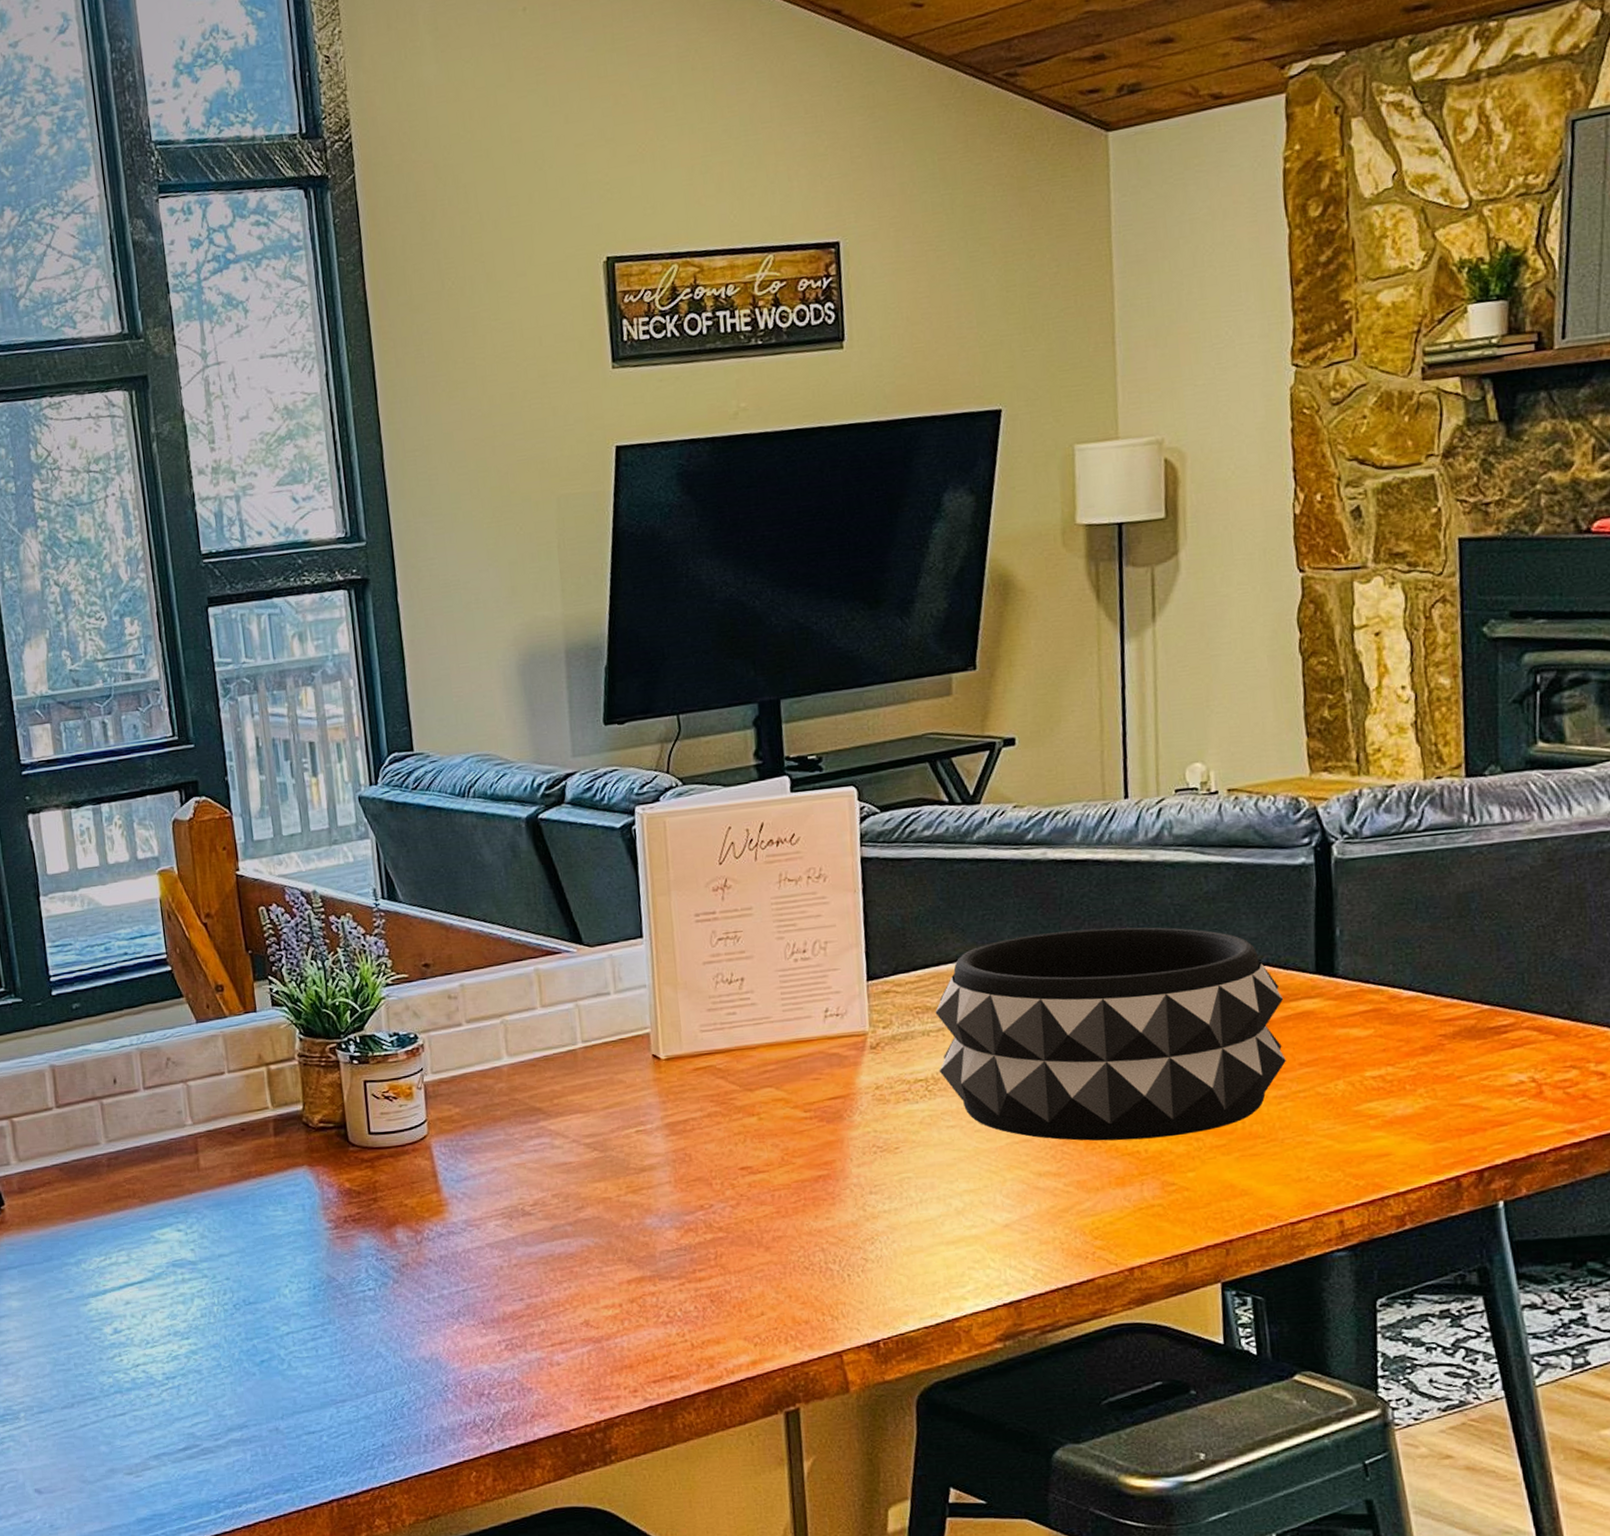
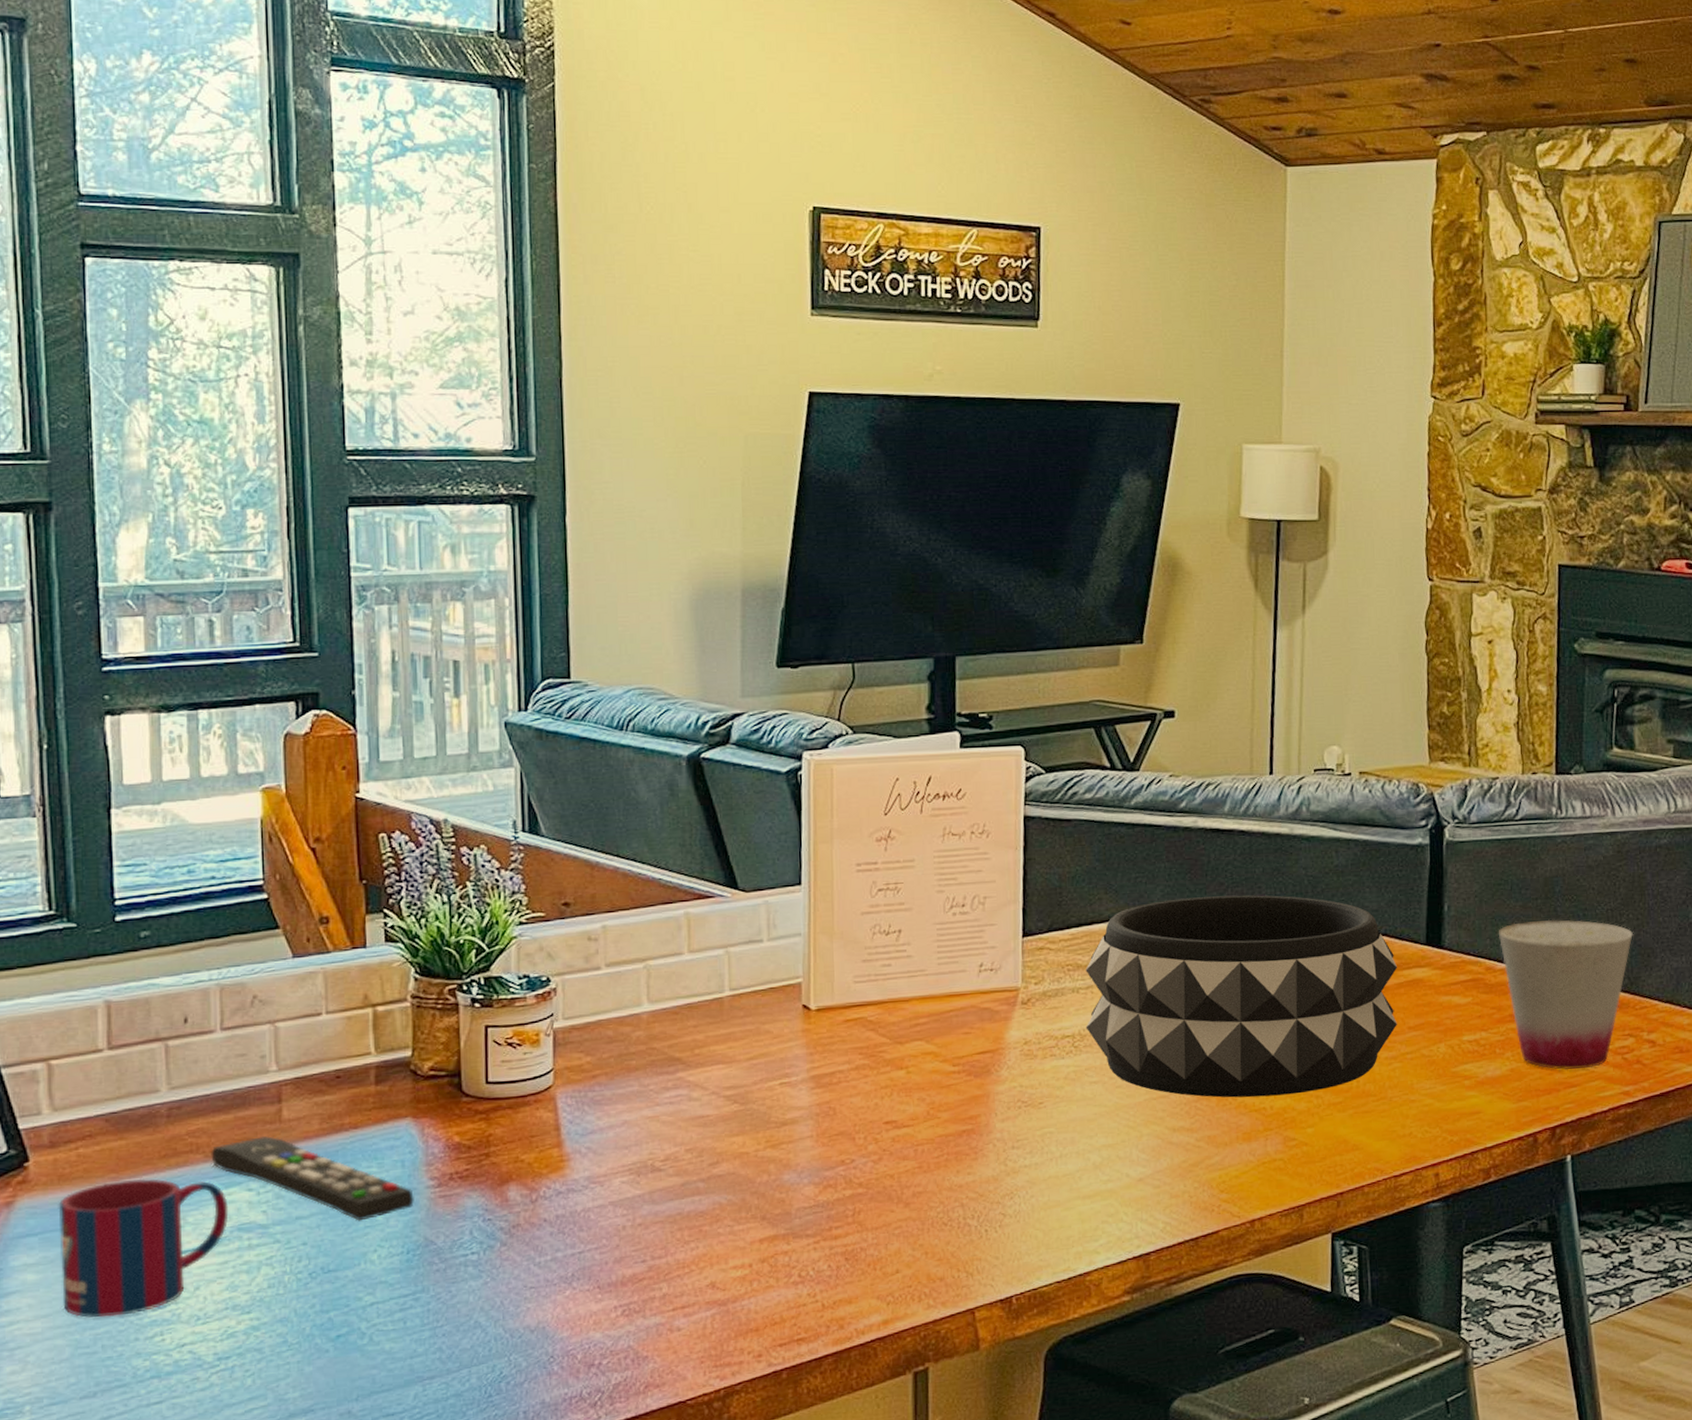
mug: none [30,1220,164,1340] -> present [58,1178,229,1318]
remote control: none [145,1182,316,1259] -> present [211,1135,414,1221]
cup: none [1402,940,1573,1107] -> present [1498,919,1634,1070]

